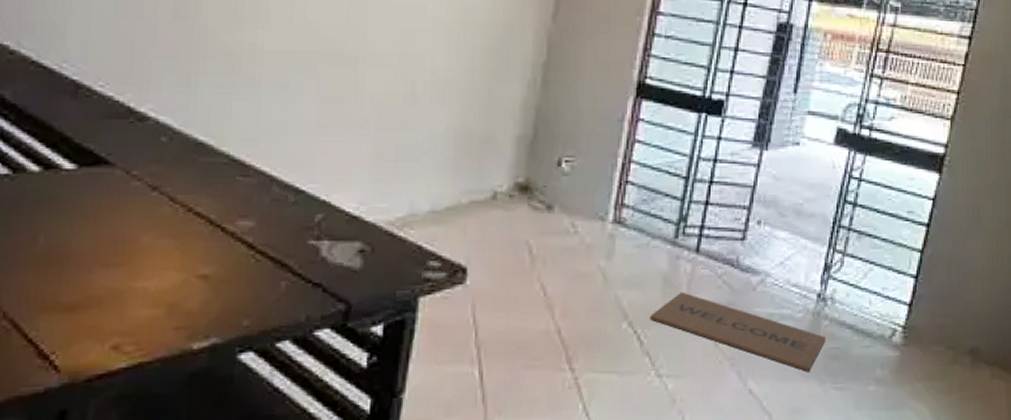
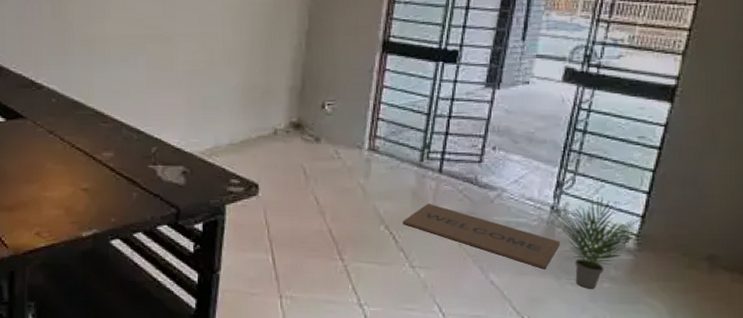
potted plant: none [818,282,910,394] -> present [551,197,643,289]

